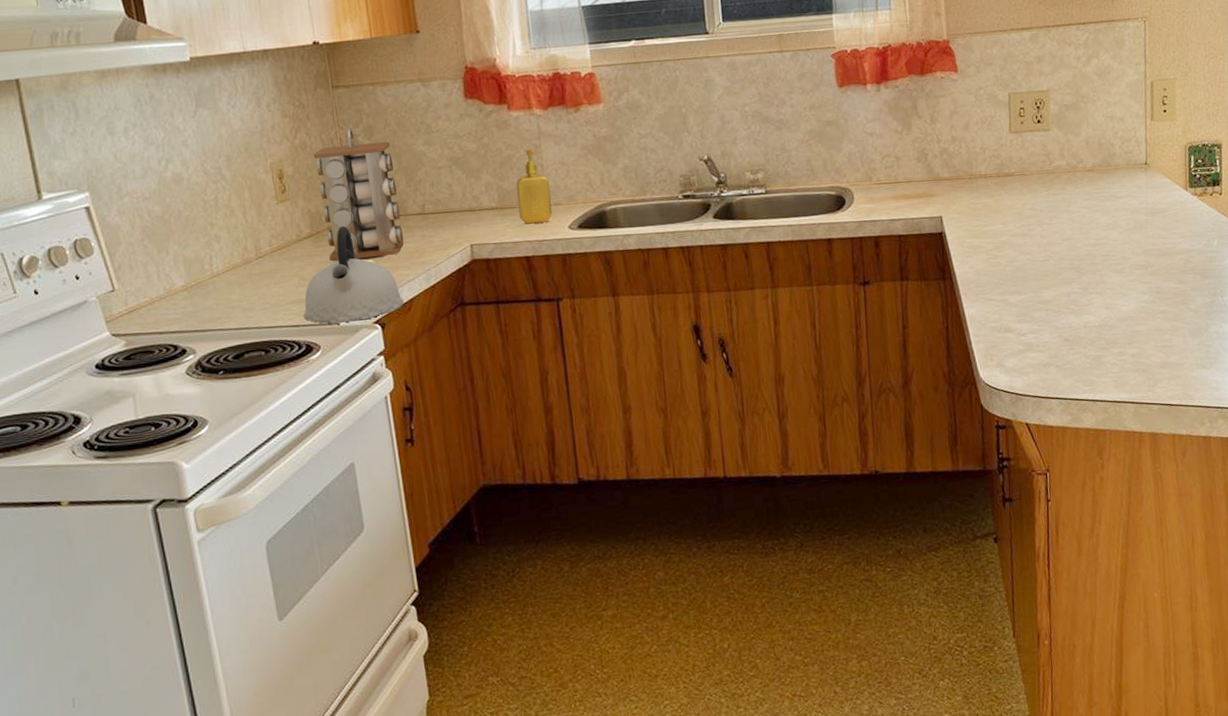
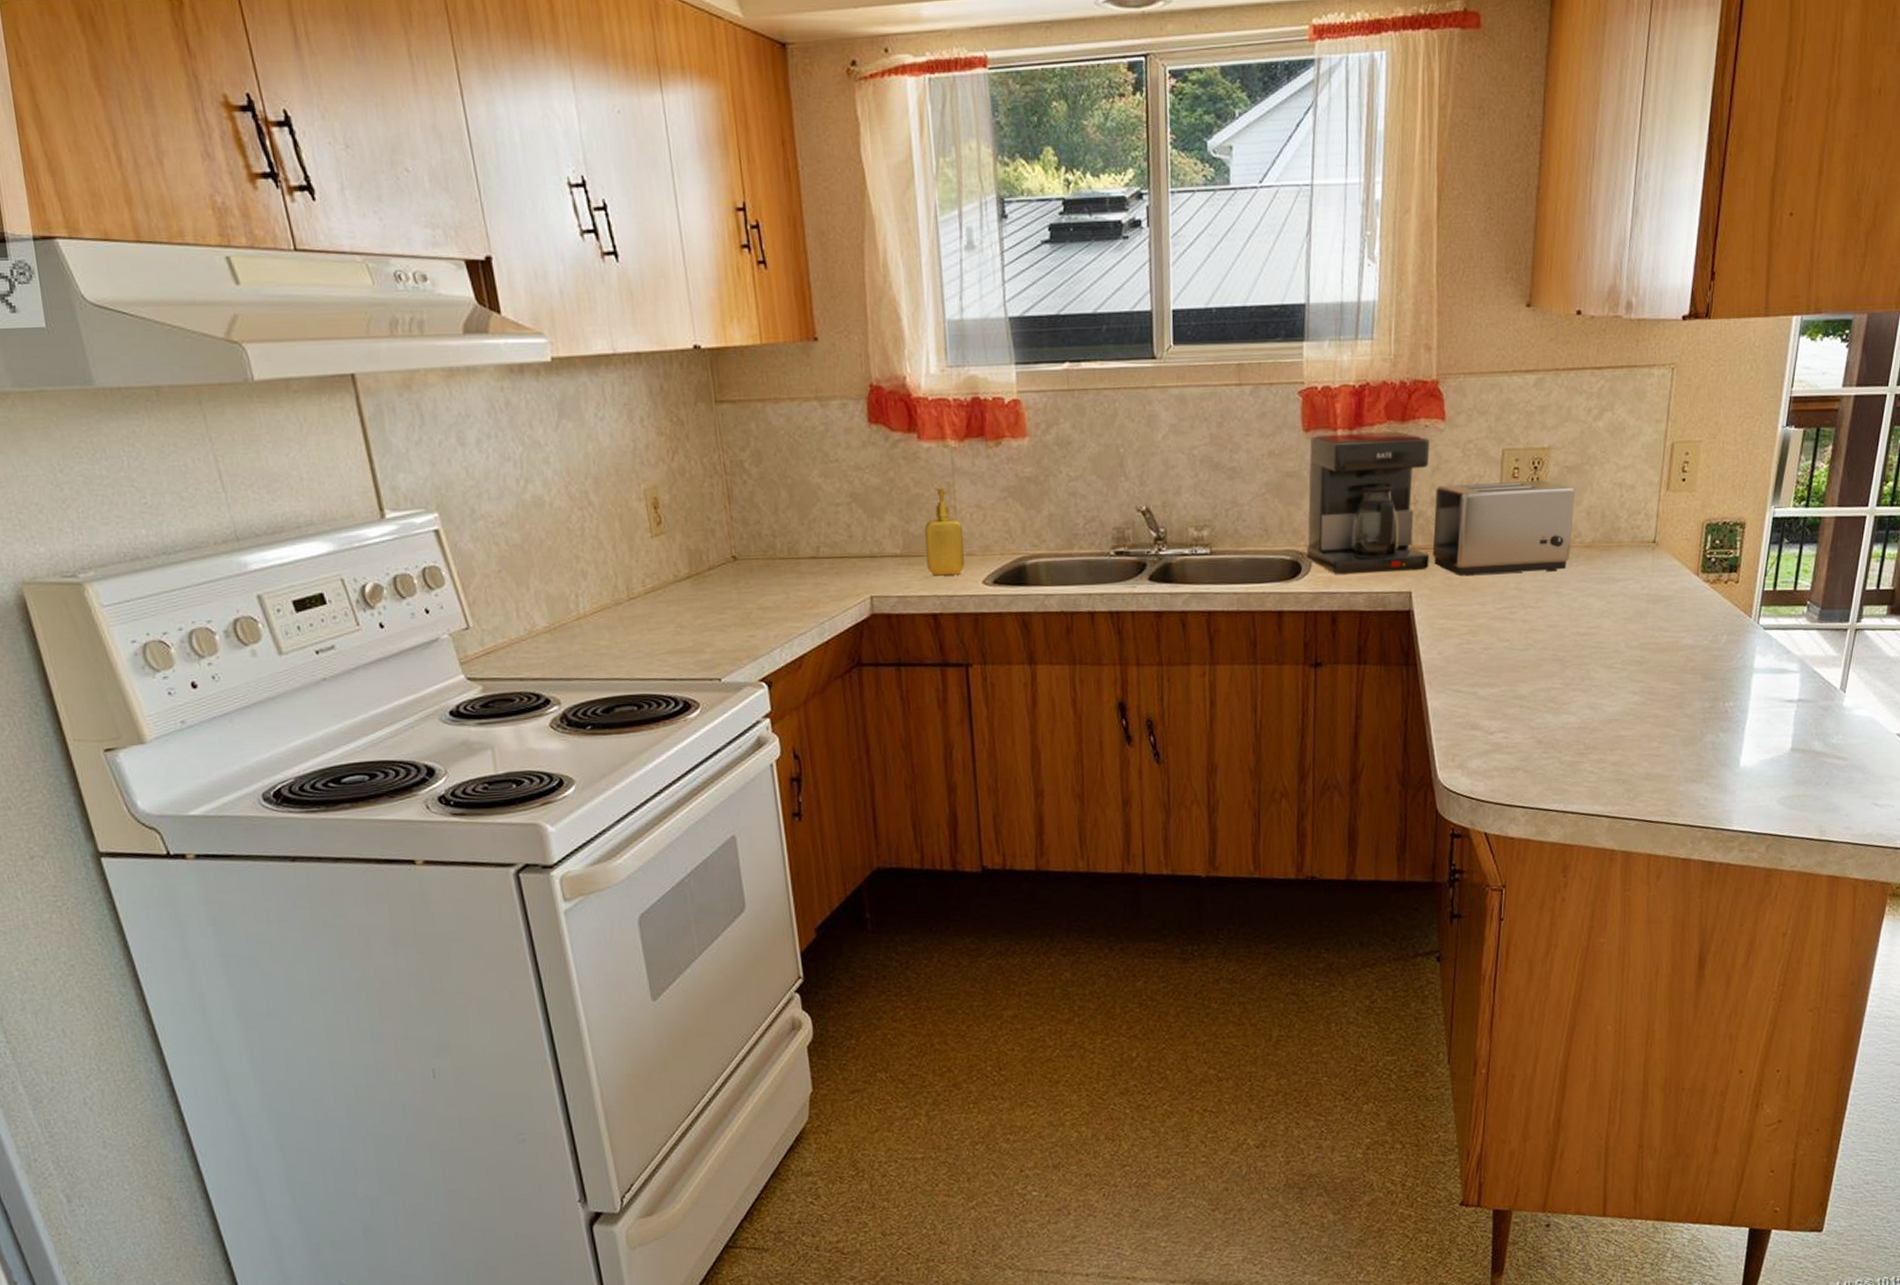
kettle: present [303,226,404,324] -> none [681,568,793,679]
spice rack: present [313,128,404,262] -> none [692,452,795,608]
coffee maker: none [844,83,955,205] -> present [1306,431,1430,575]
toaster: none [955,117,1076,201] -> present [1432,479,1575,576]

